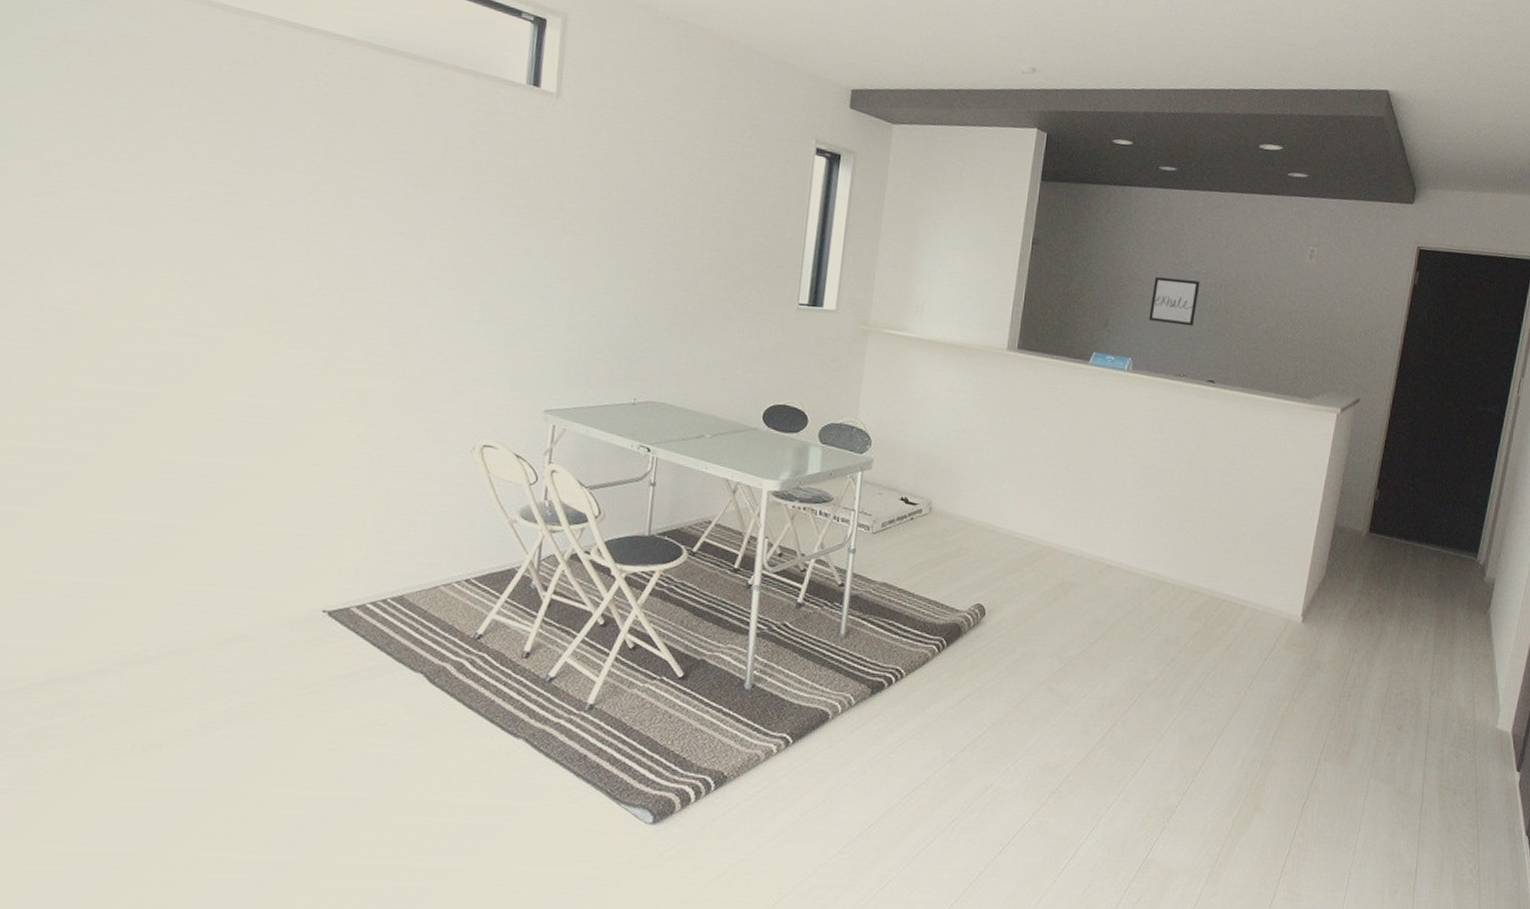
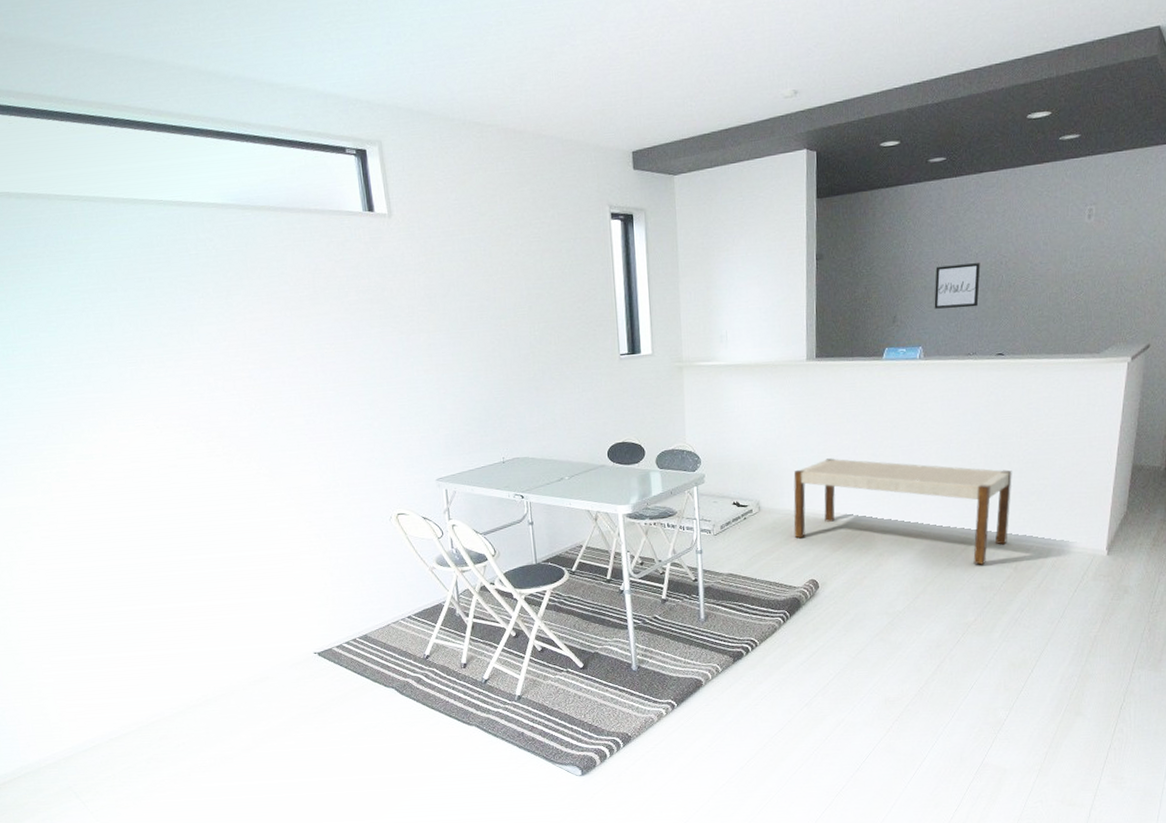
bench: none [965,464,1211,614] -> present [793,458,1012,565]

